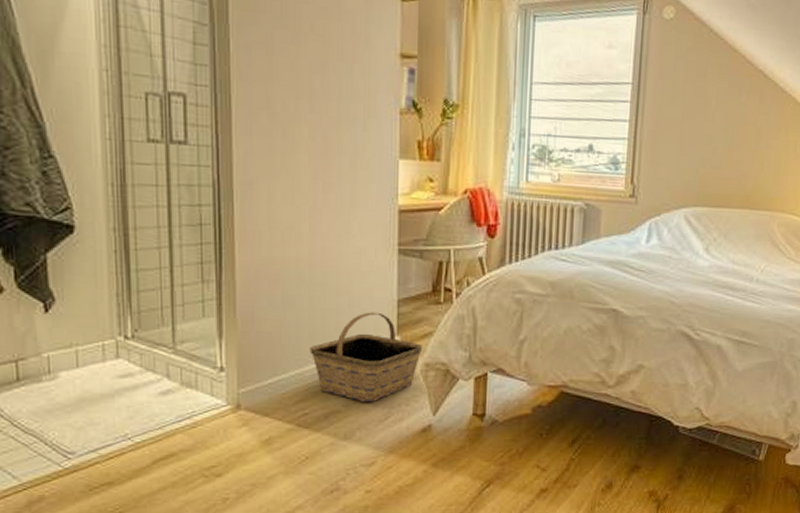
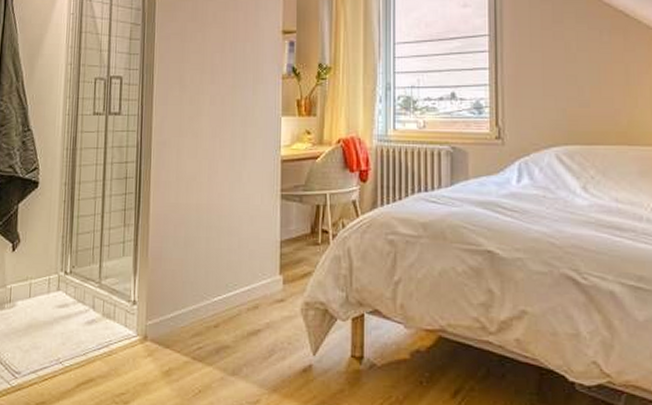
basket: present [310,312,423,402] -> none [205,252,303,339]

